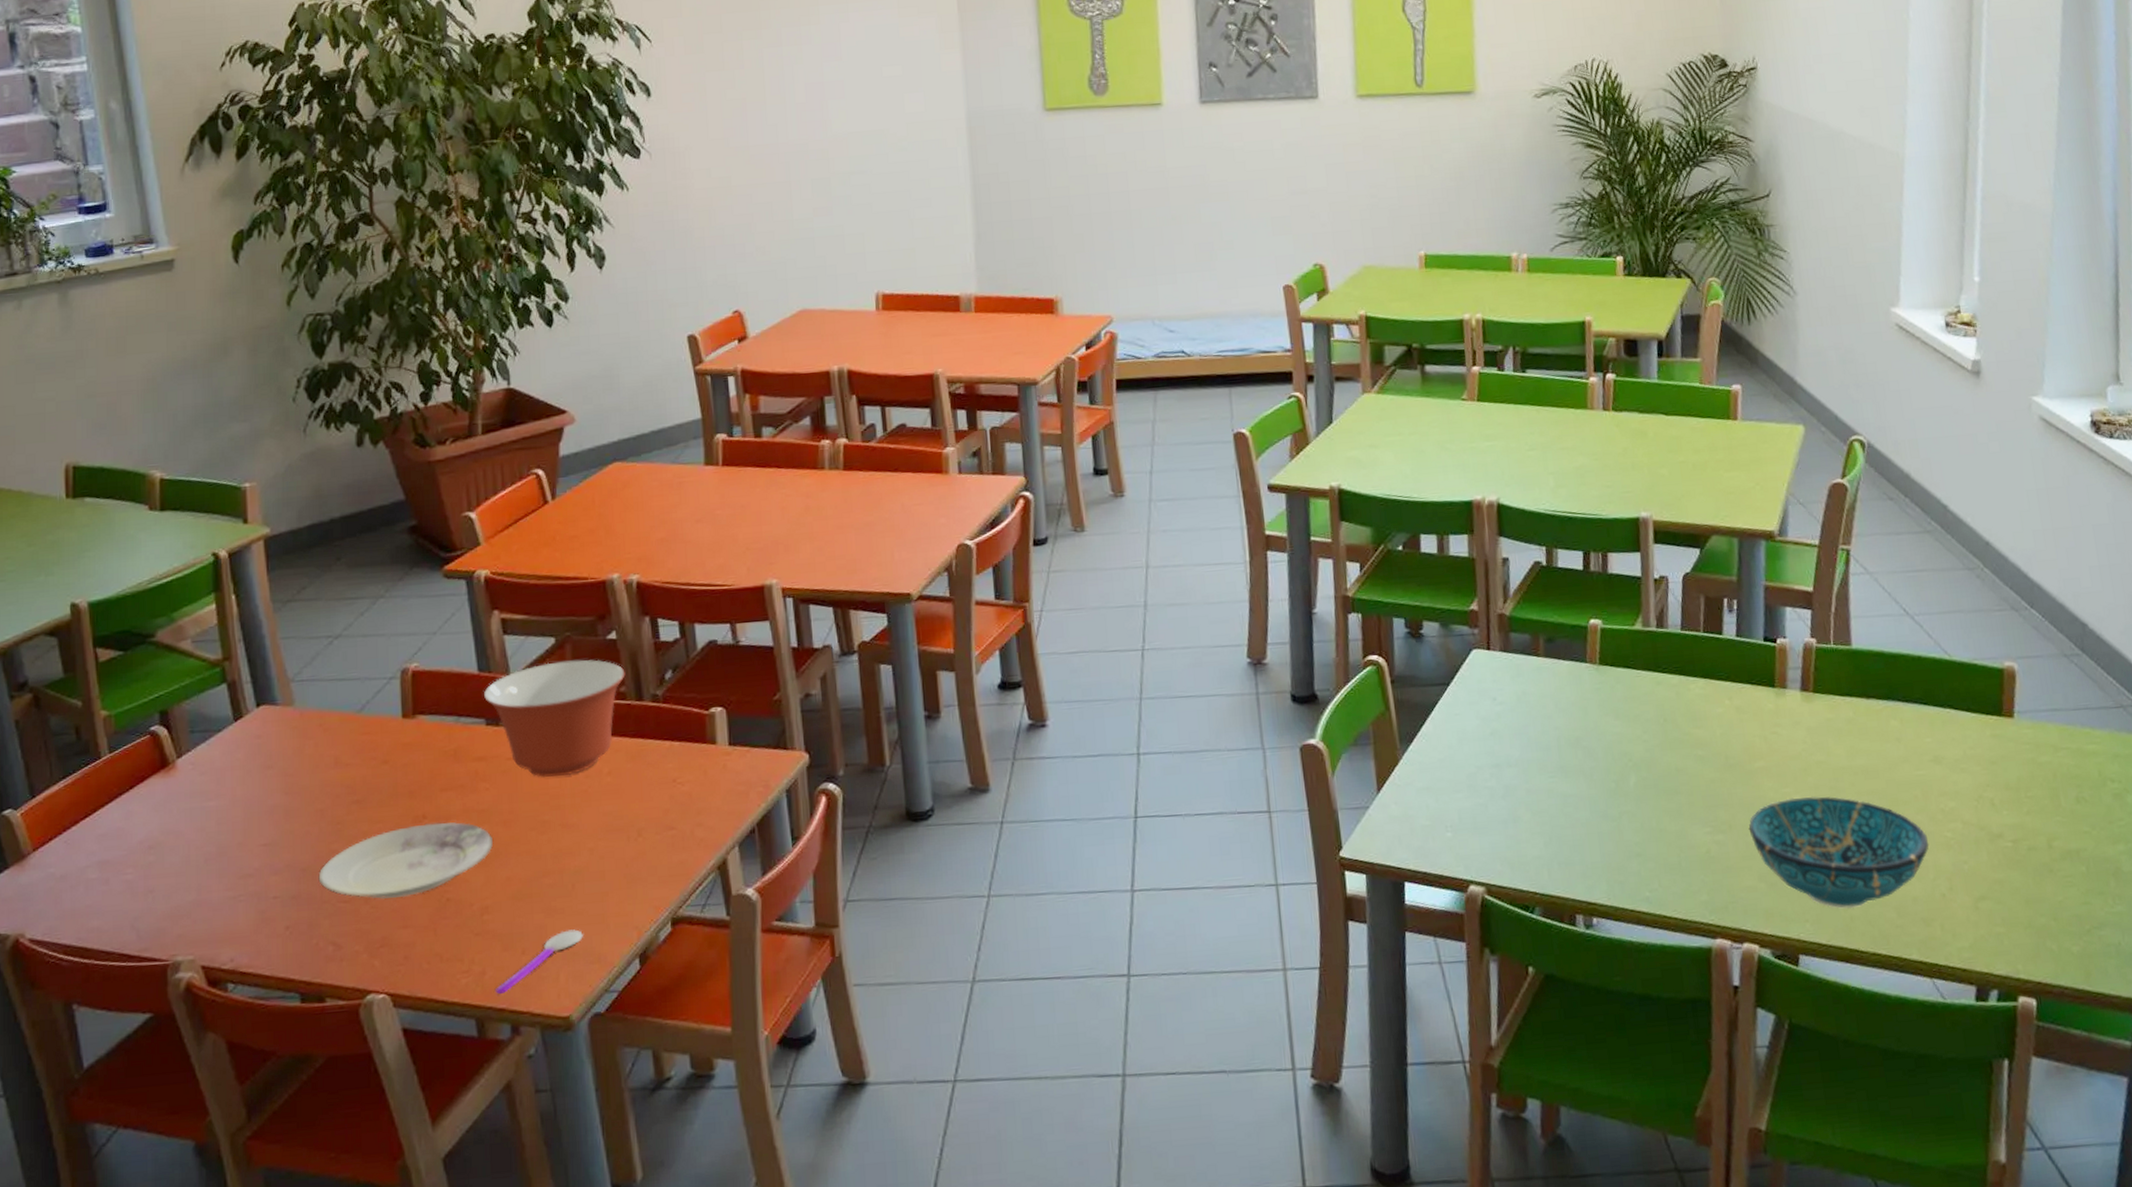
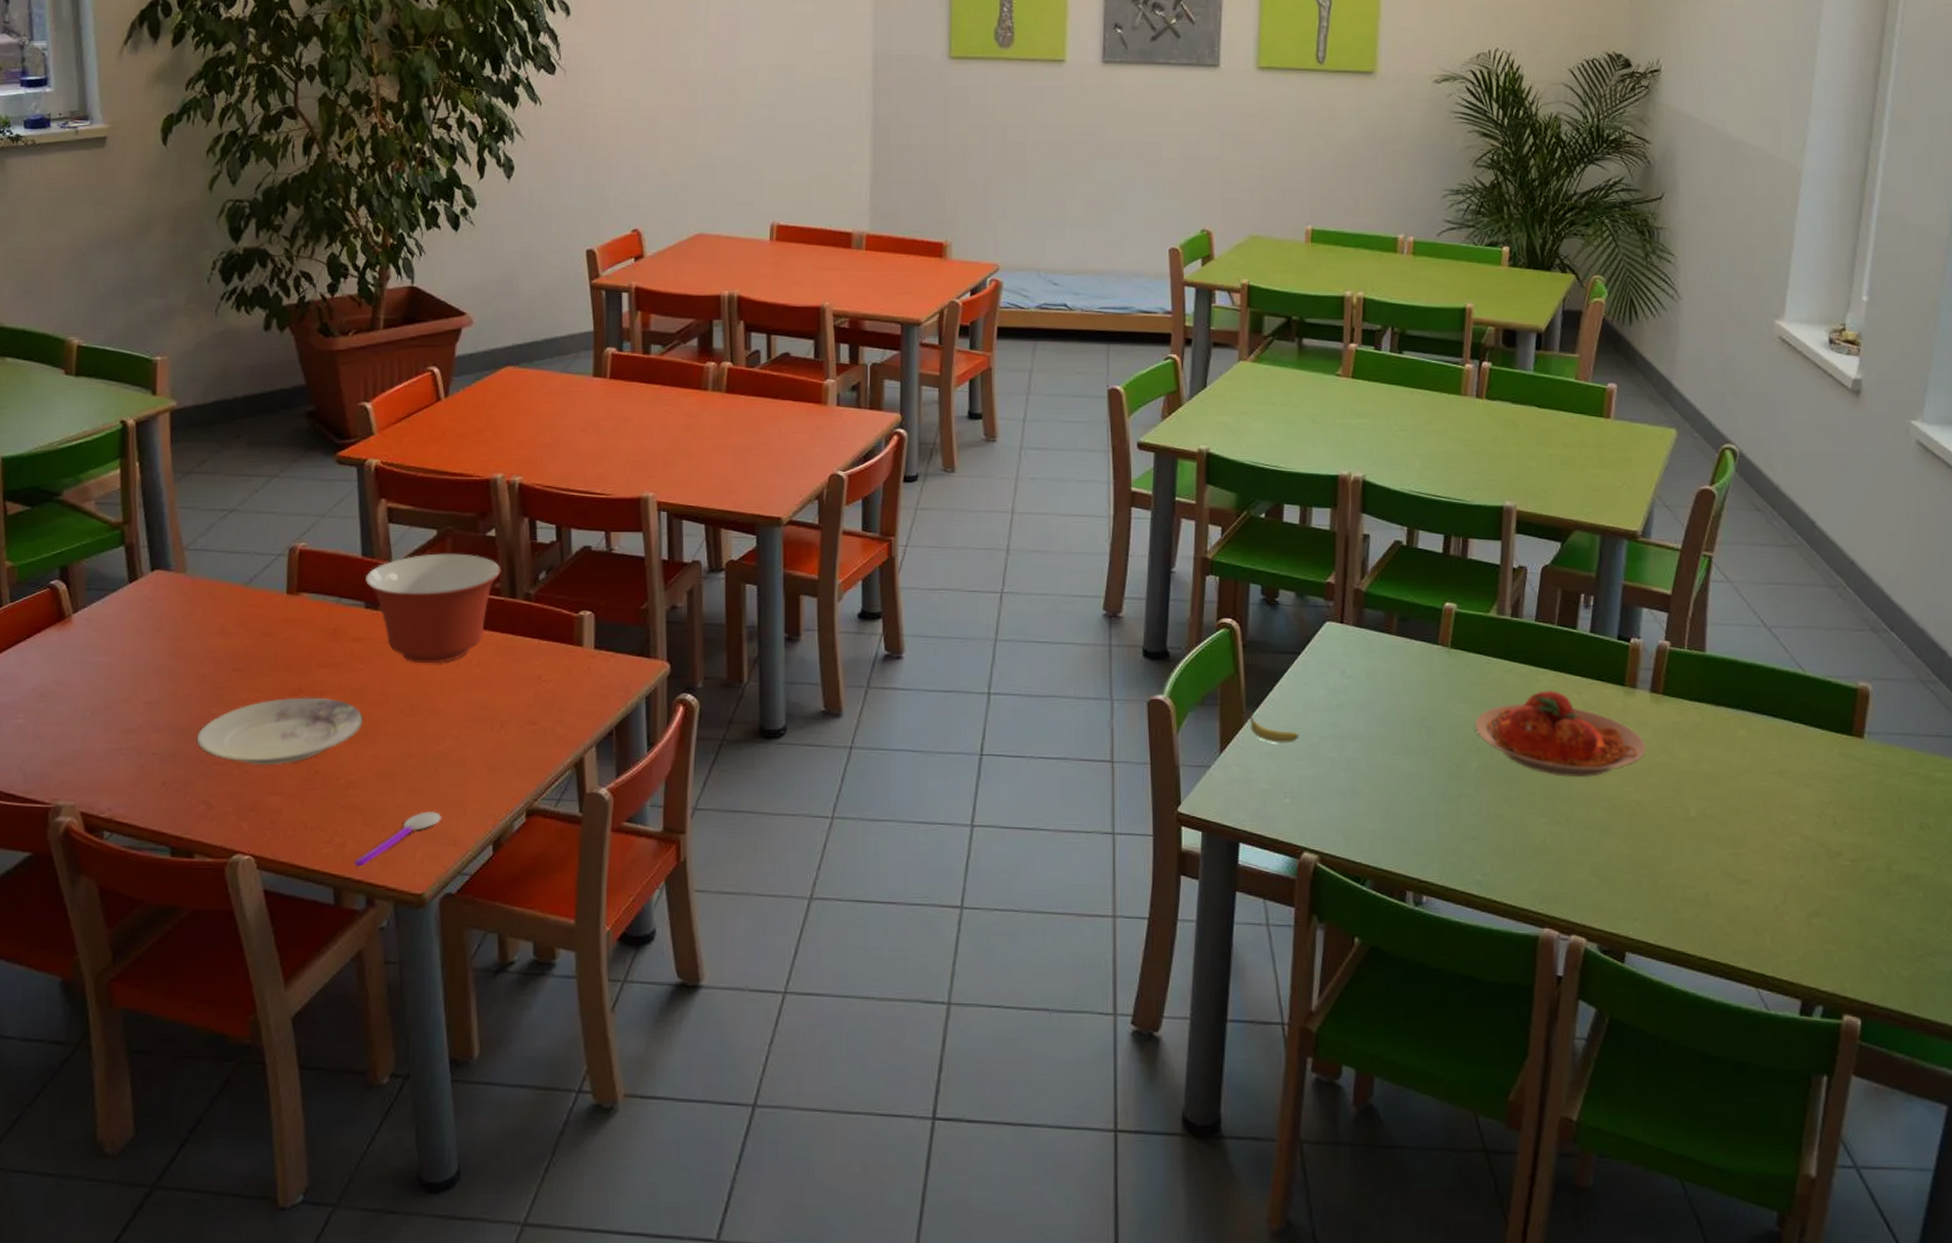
banana: none [1400,747,1455,778] -> present [1246,711,1299,743]
plate: none [1629,697,1802,785] -> present [1475,689,1647,778]
decorative bowl: present [1748,796,1930,909] -> none [1586,796,1767,912]

